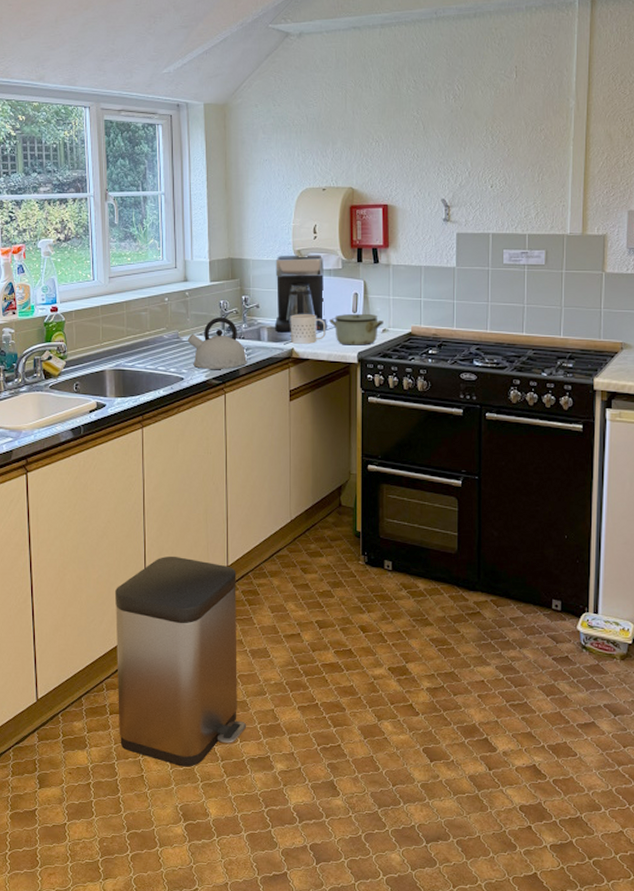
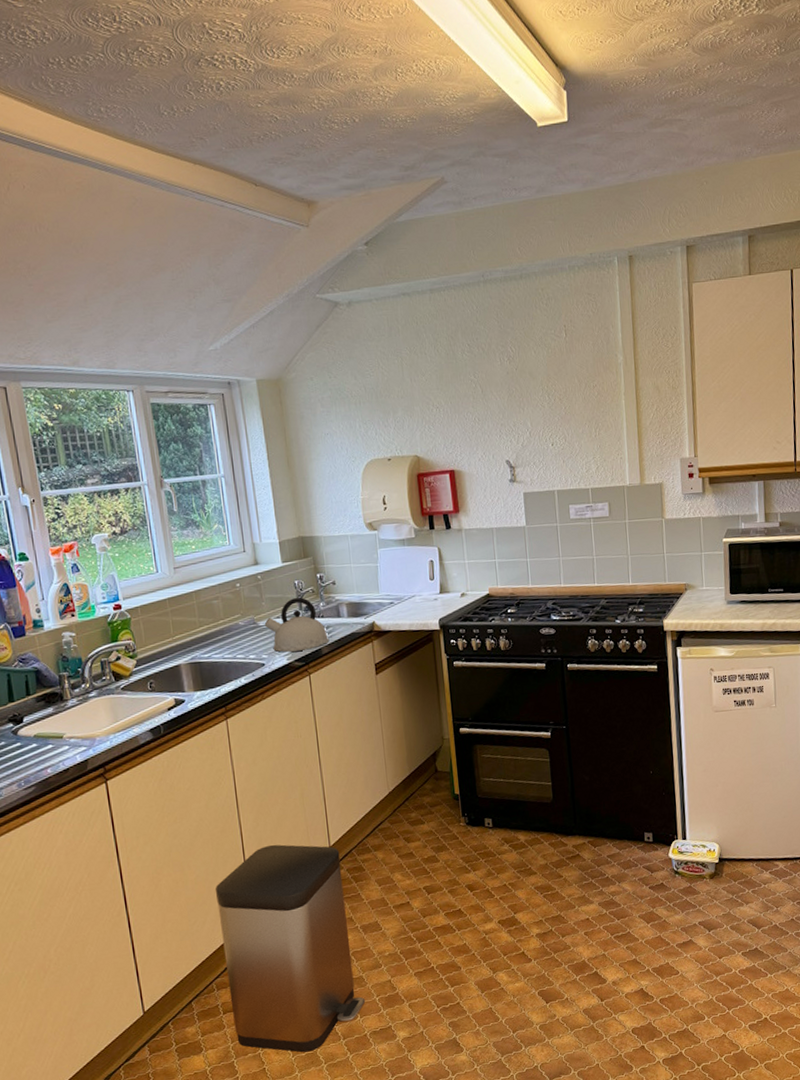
coffee maker: present [275,255,327,333] -> none [347,525,406,607]
mug: present [290,314,326,345] -> none [368,585,406,618]
cooking pot: present [328,313,383,346] -> none [407,579,461,613]

